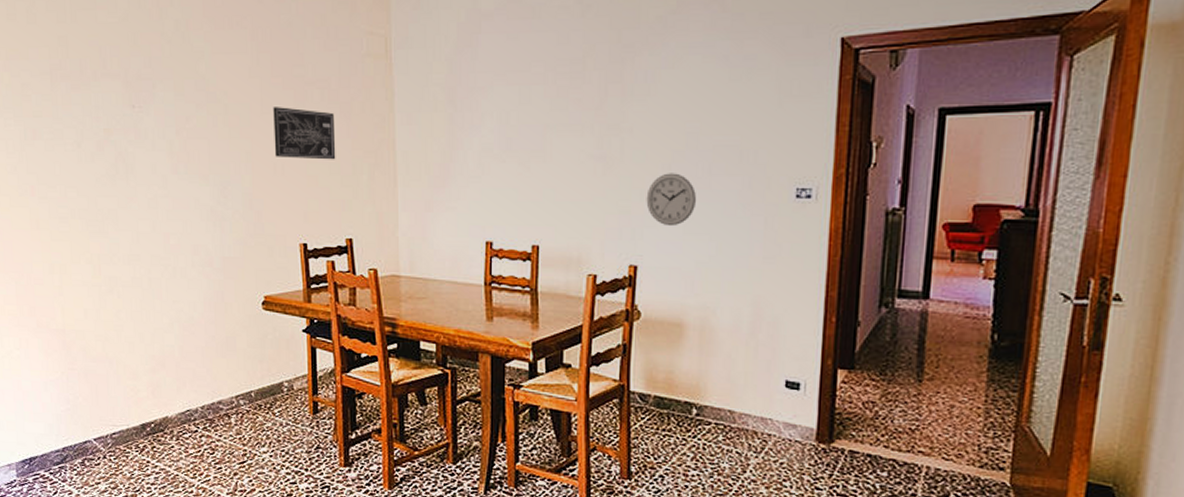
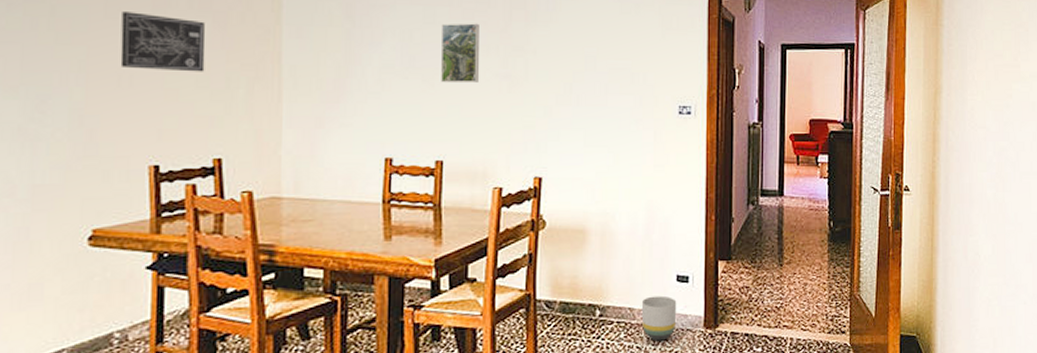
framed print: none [536,101,574,166] -> present [440,23,479,83]
wall clock: present [646,173,697,227] -> none [549,91,596,140]
planter: none [742,400,785,449] -> present [641,295,677,341]

